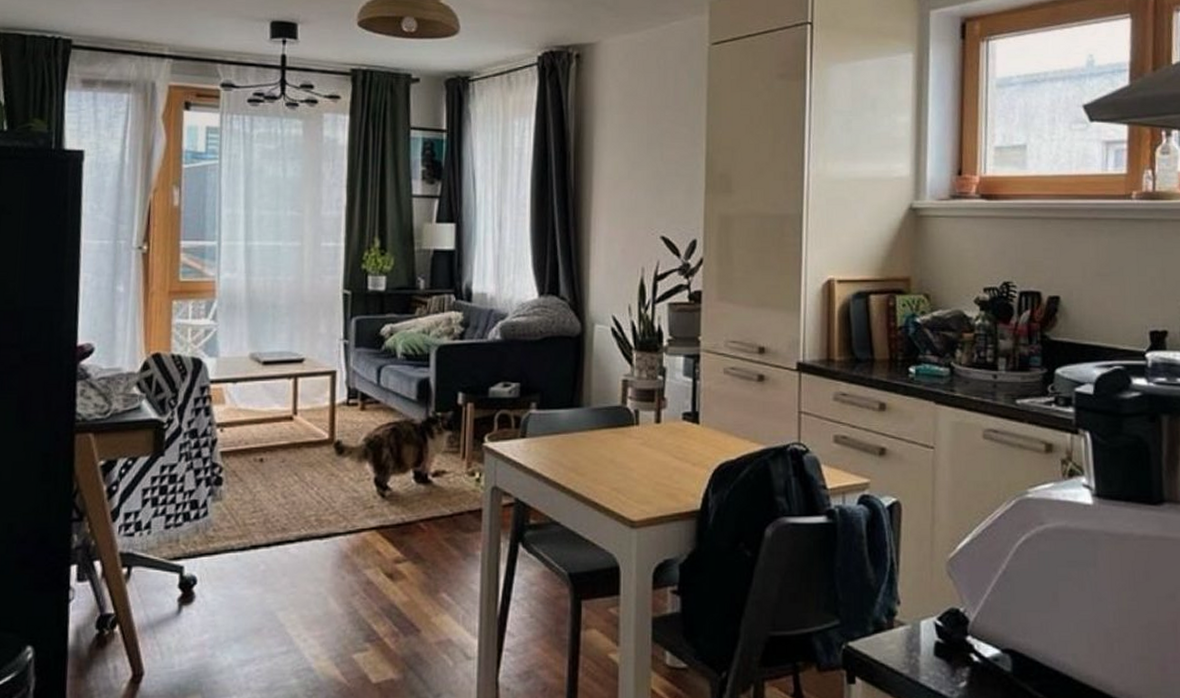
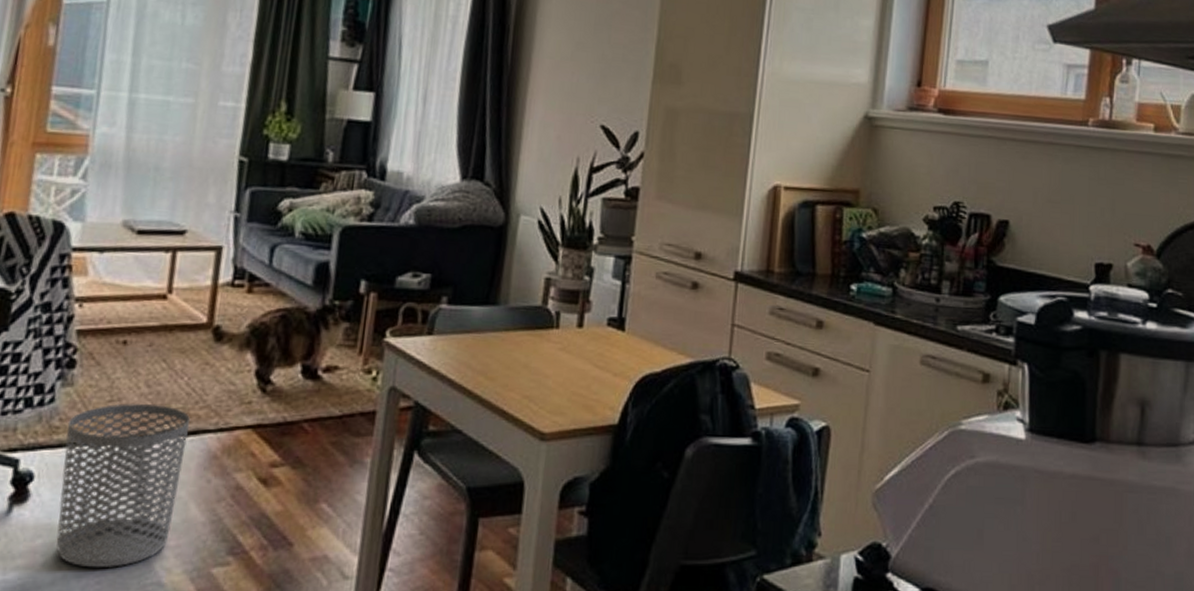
waste bin: none [220,513,322,658] -> present [56,404,190,569]

